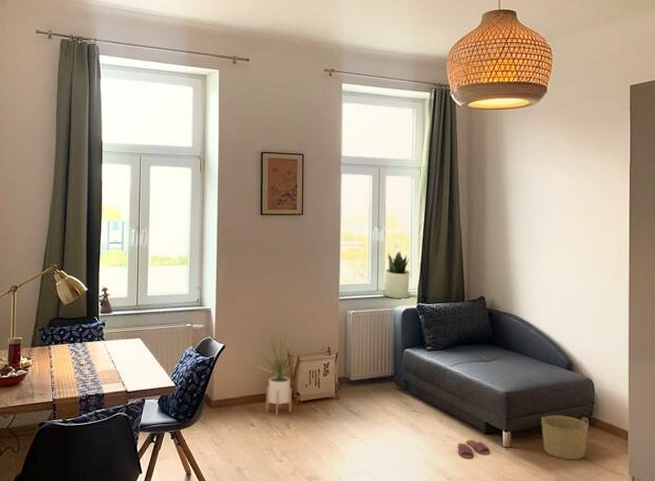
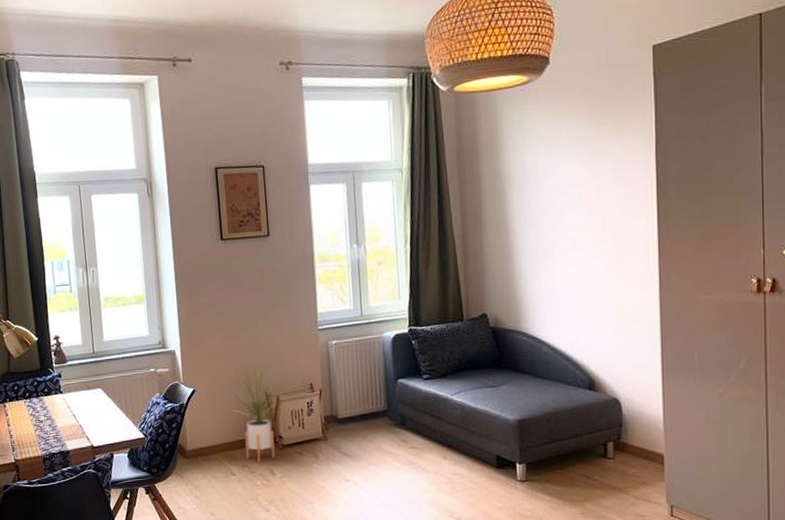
planter: present [382,252,411,298] -> none [366,270,401,324]
slippers: present [457,440,490,459] -> none [465,475,503,497]
basket: present [541,415,589,460] -> none [560,441,617,491]

